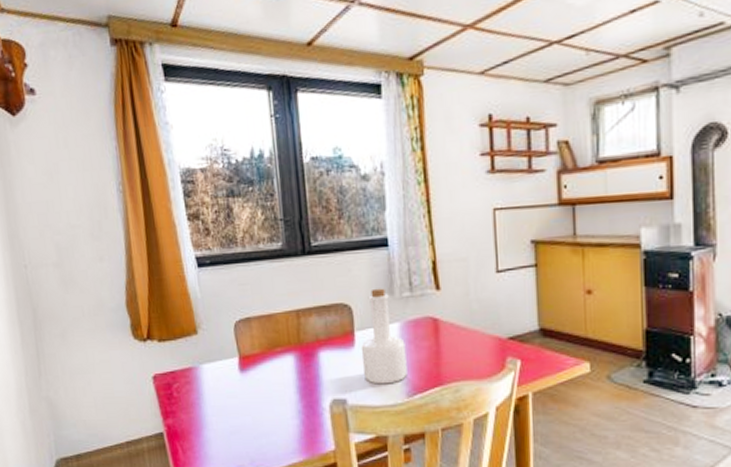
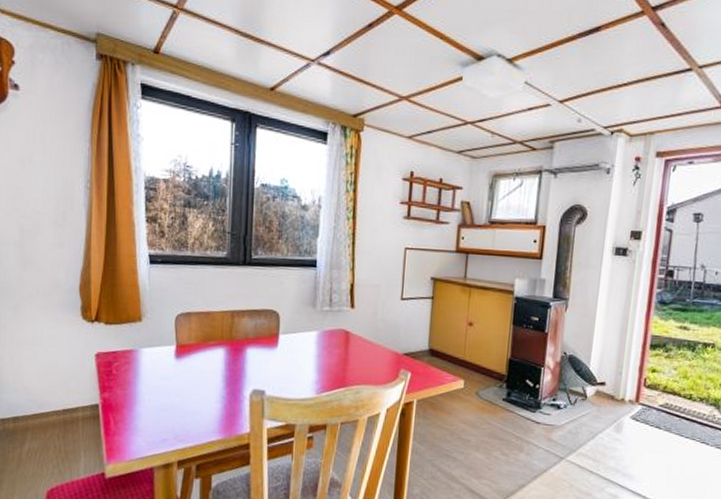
bottle: present [361,288,408,385] -> none [282,300,320,382]

